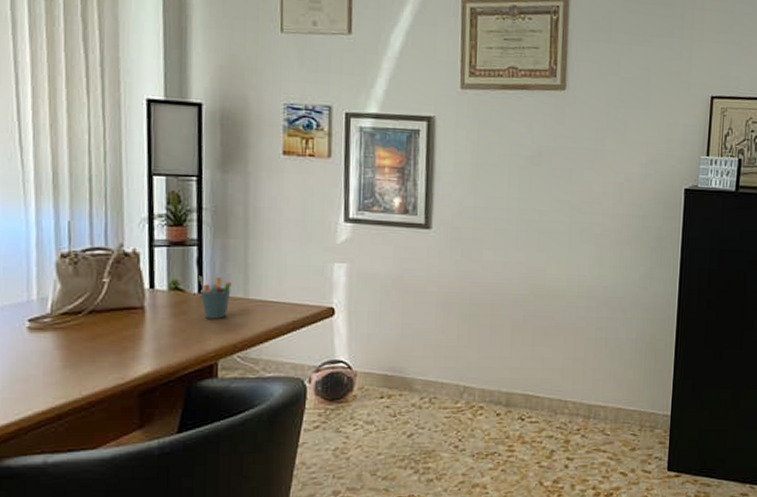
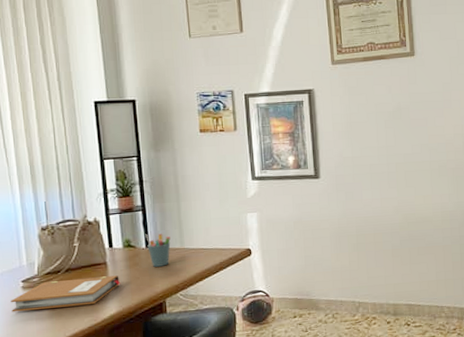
notebook: none [11,323,161,359] -> present [11,275,121,312]

